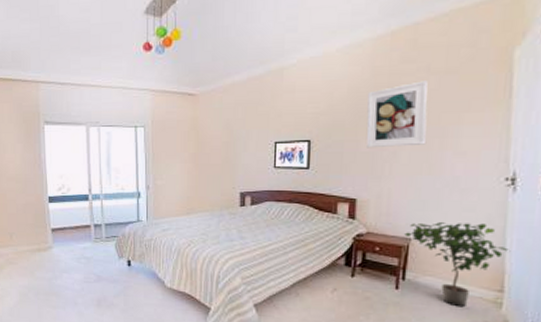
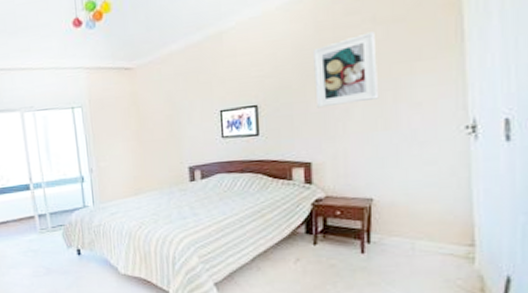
potted plant: present [404,222,511,308] -> none [365,176,478,267]

